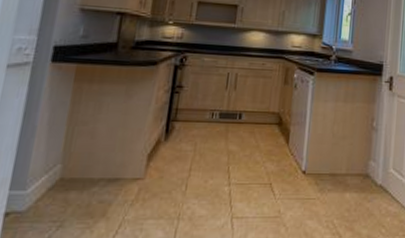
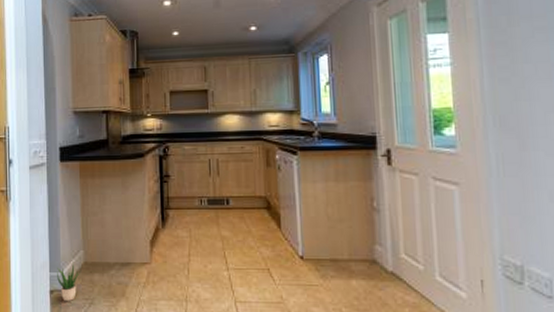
potted plant: none [18,178,52,224] -> present [57,262,80,301]

